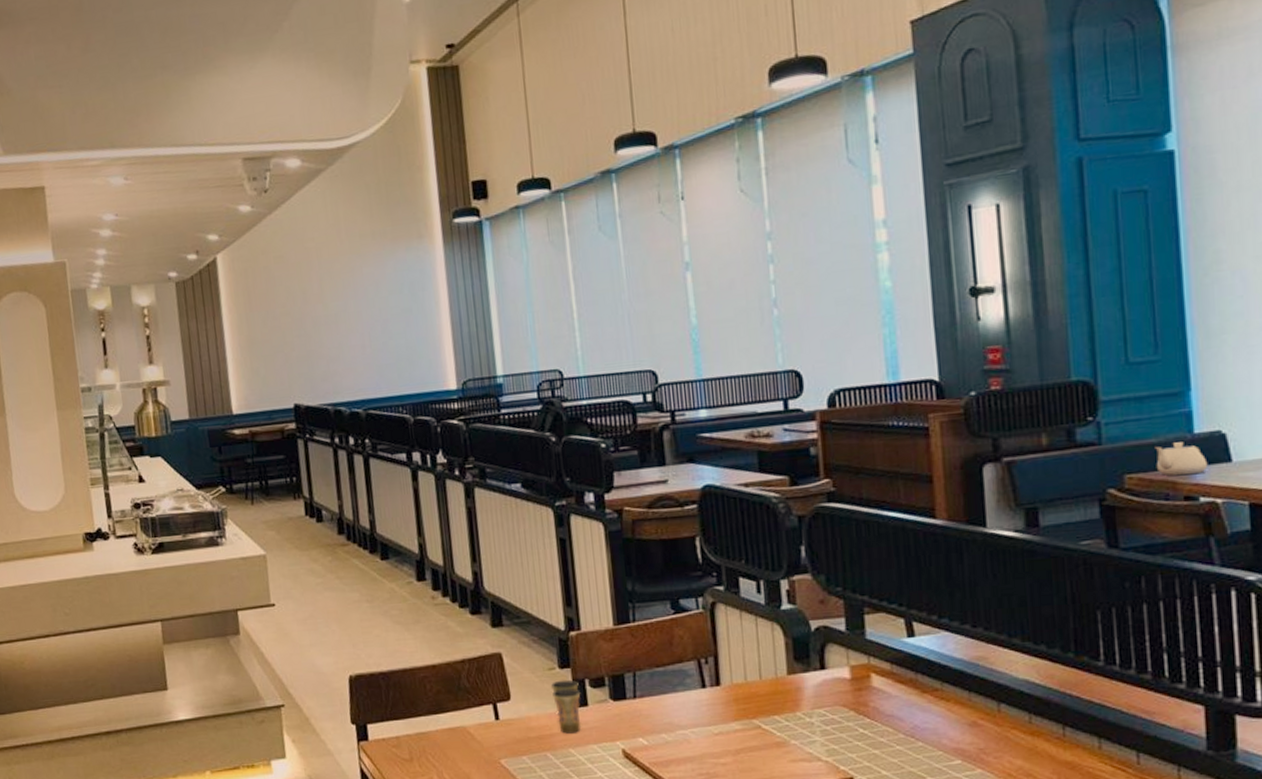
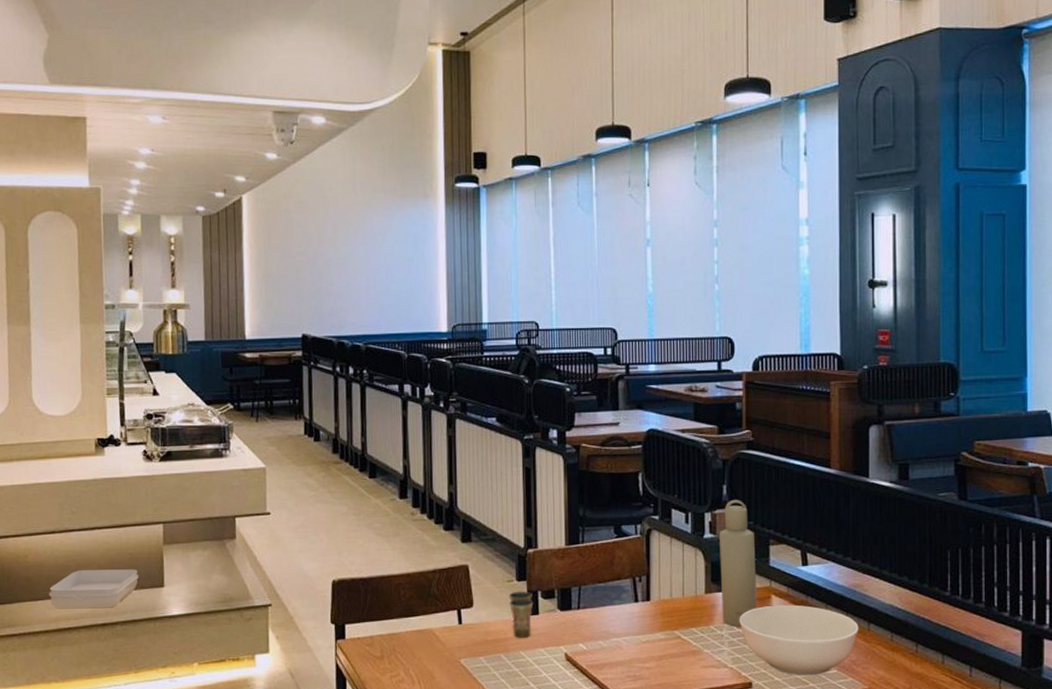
baking dish: none [48,672,141,718] -> present [49,569,140,609]
bottle: none [800,562,854,713] -> present [719,500,757,627]
bowl: none [832,684,986,768] -> present [739,604,859,676]
teapot: present [1155,442,1208,476] -> none [998,417,1036,445]

